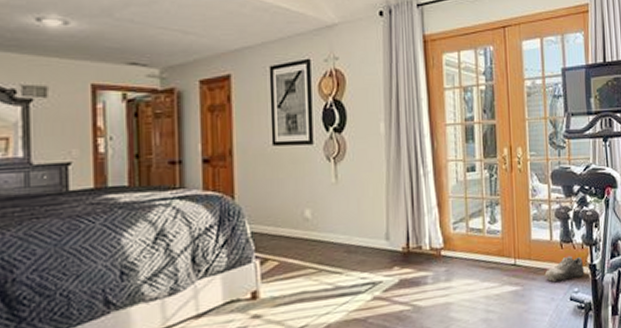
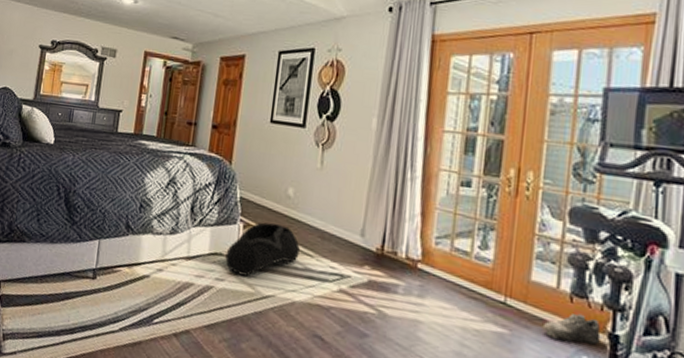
bag: none [244,249,327,316] -> present [225,222,300,277]

